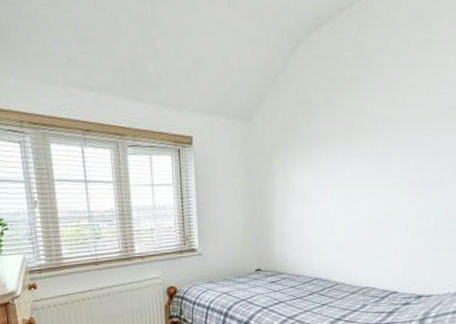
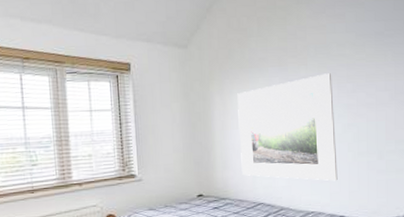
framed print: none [299,149,397,258] -> present [237,73,338,181]

